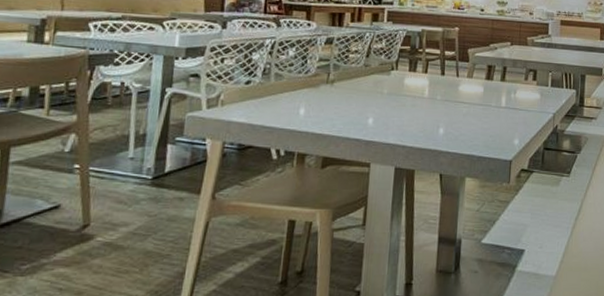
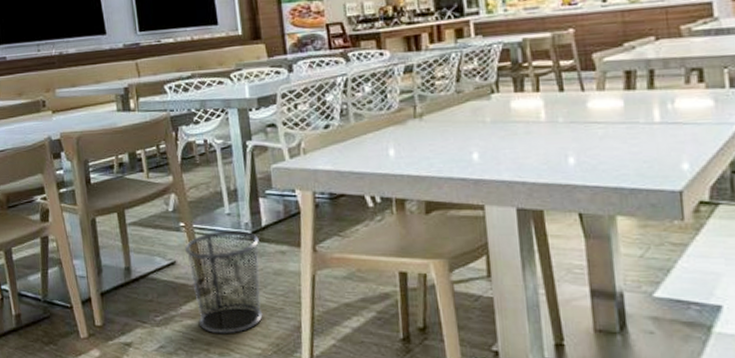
waste bin: none [73,174,159,283] -> present [185,230,263,334]

